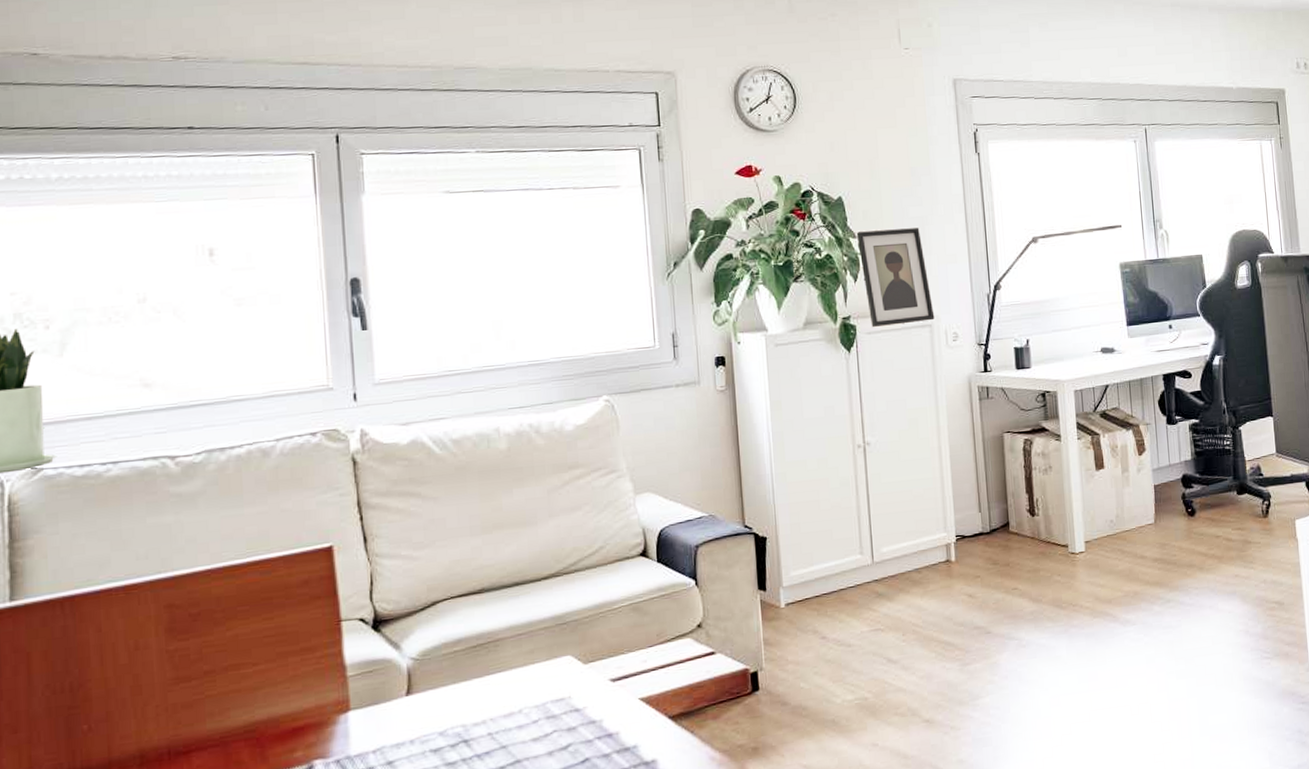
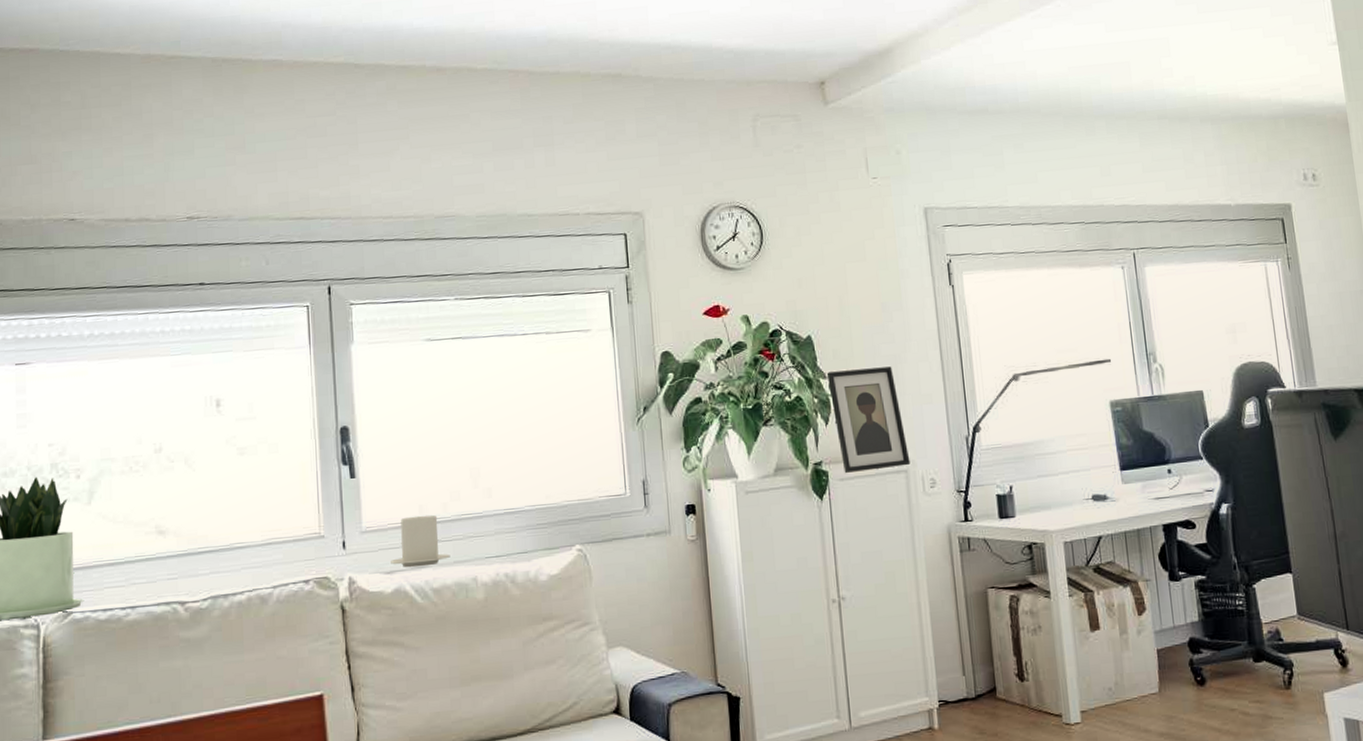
candle: none [406,367,471,420] -> present [391,515,450,568]

